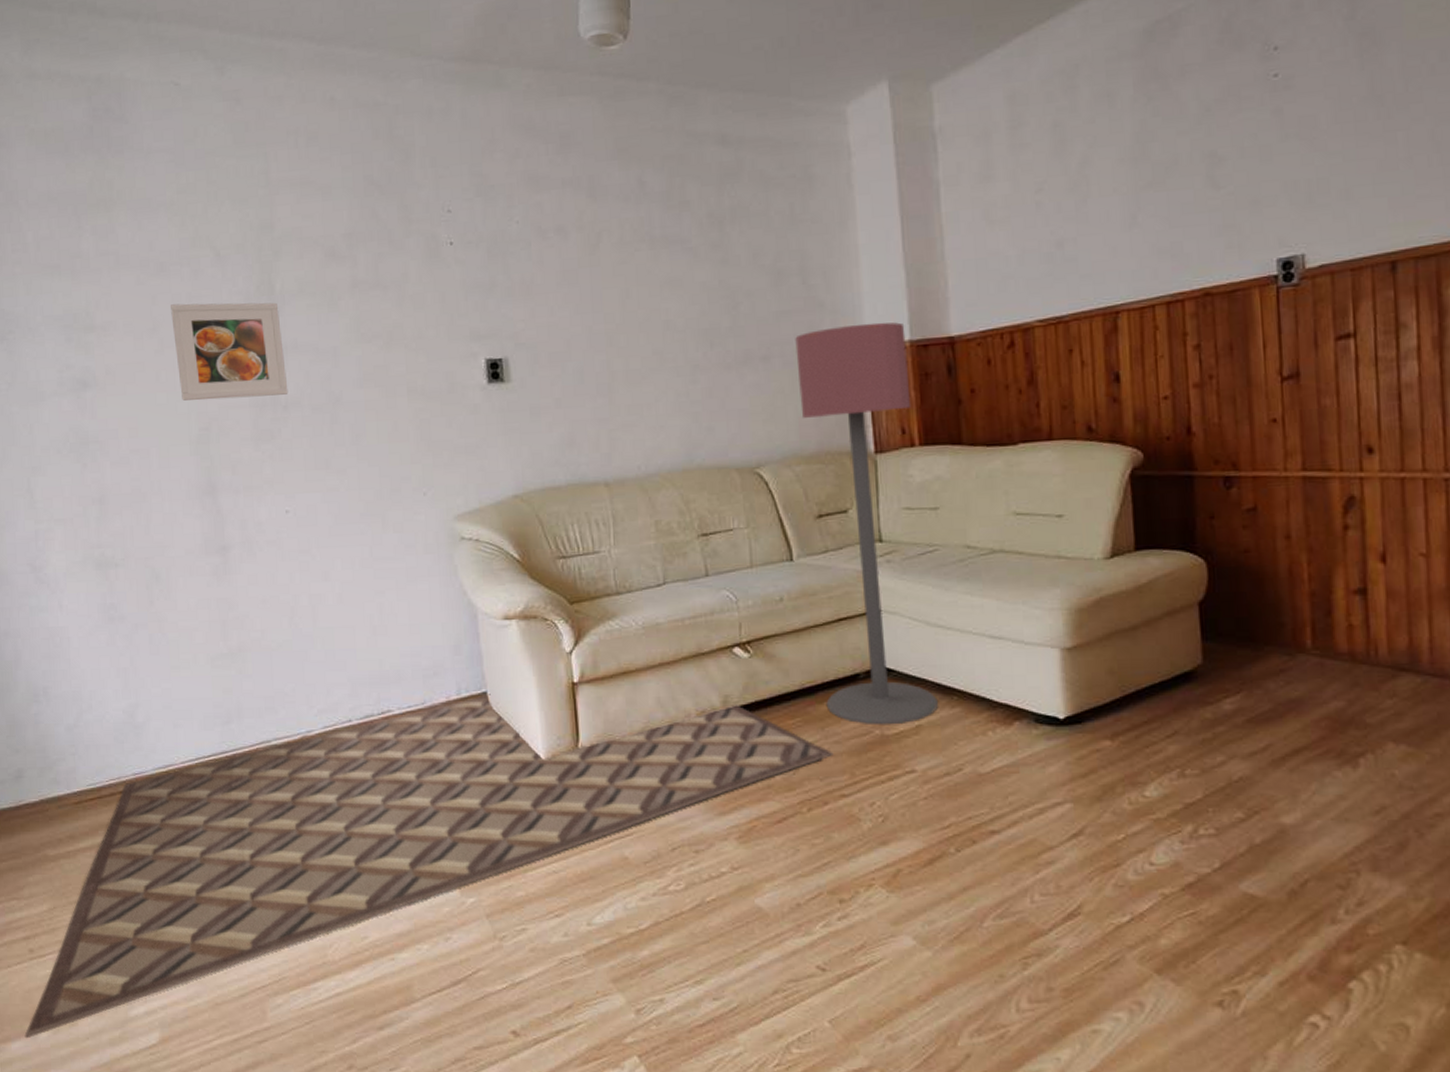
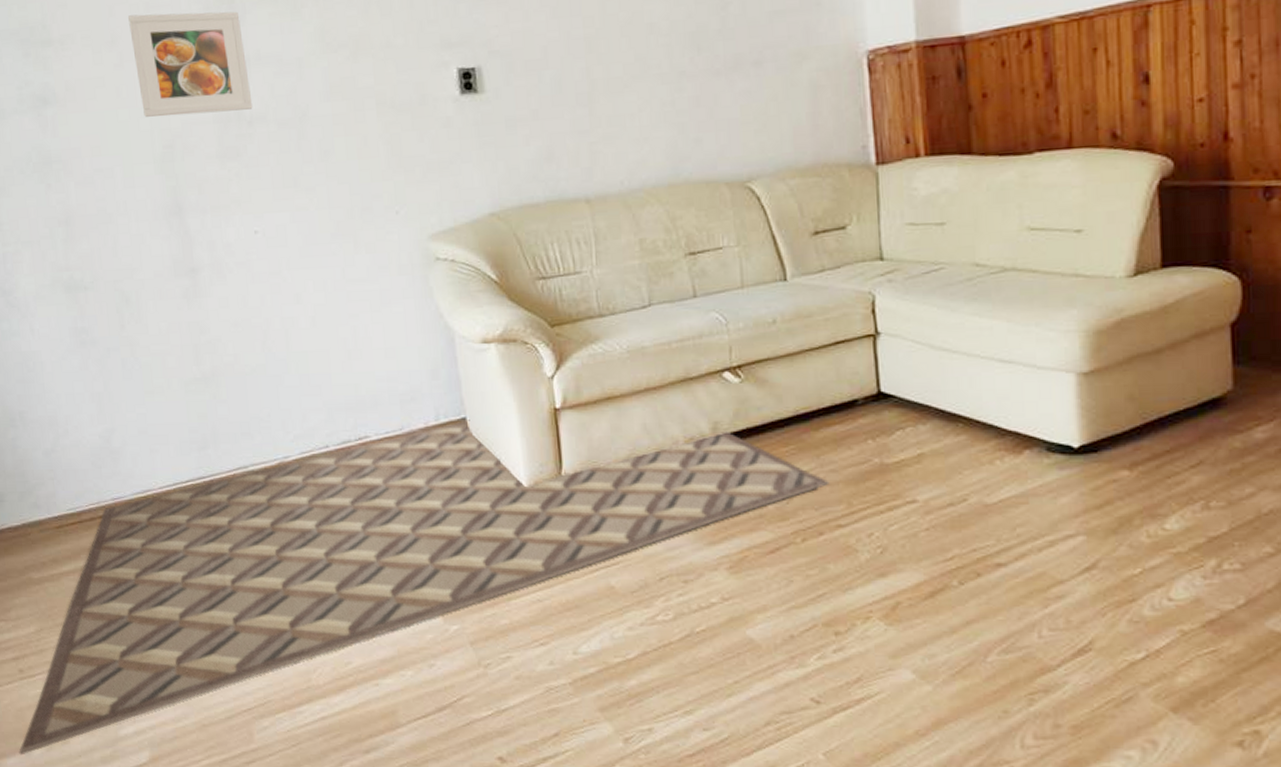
floor lamp: present [795,322,938,726] -> none [789,21,942,454]

